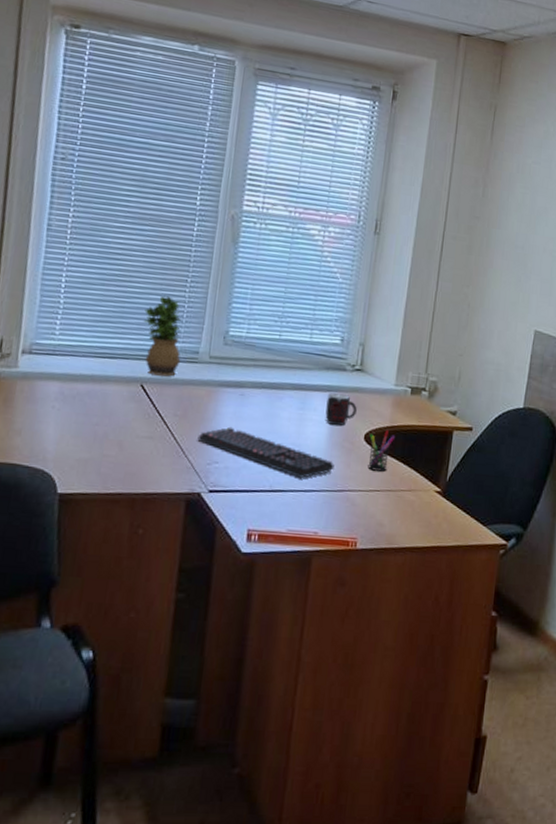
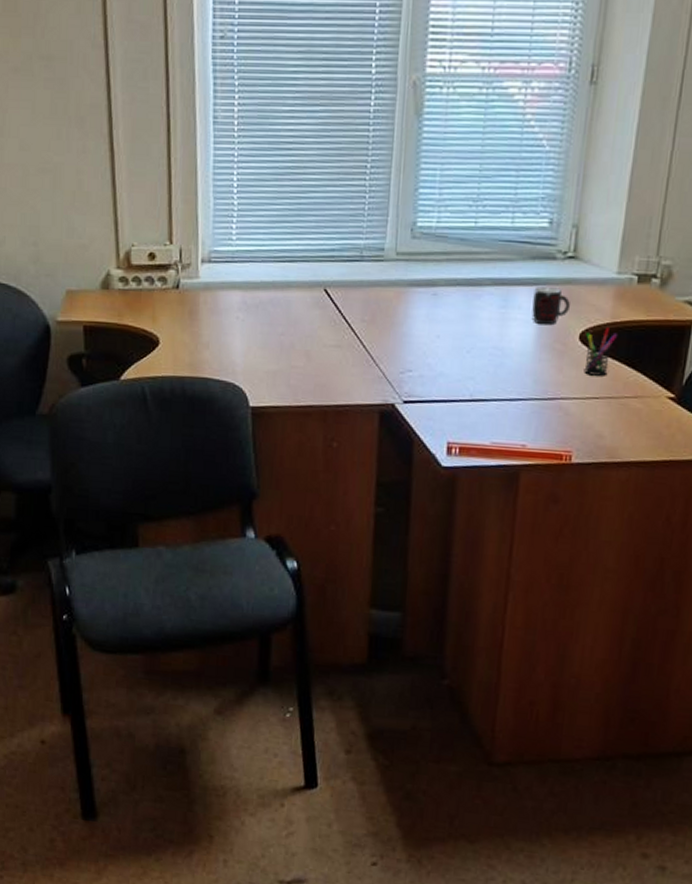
potted plant: present [143,295,181,377] -> none [322,186,365,279]
keyboard: present [197,426,335,478] -> none [388,331,544,386]

